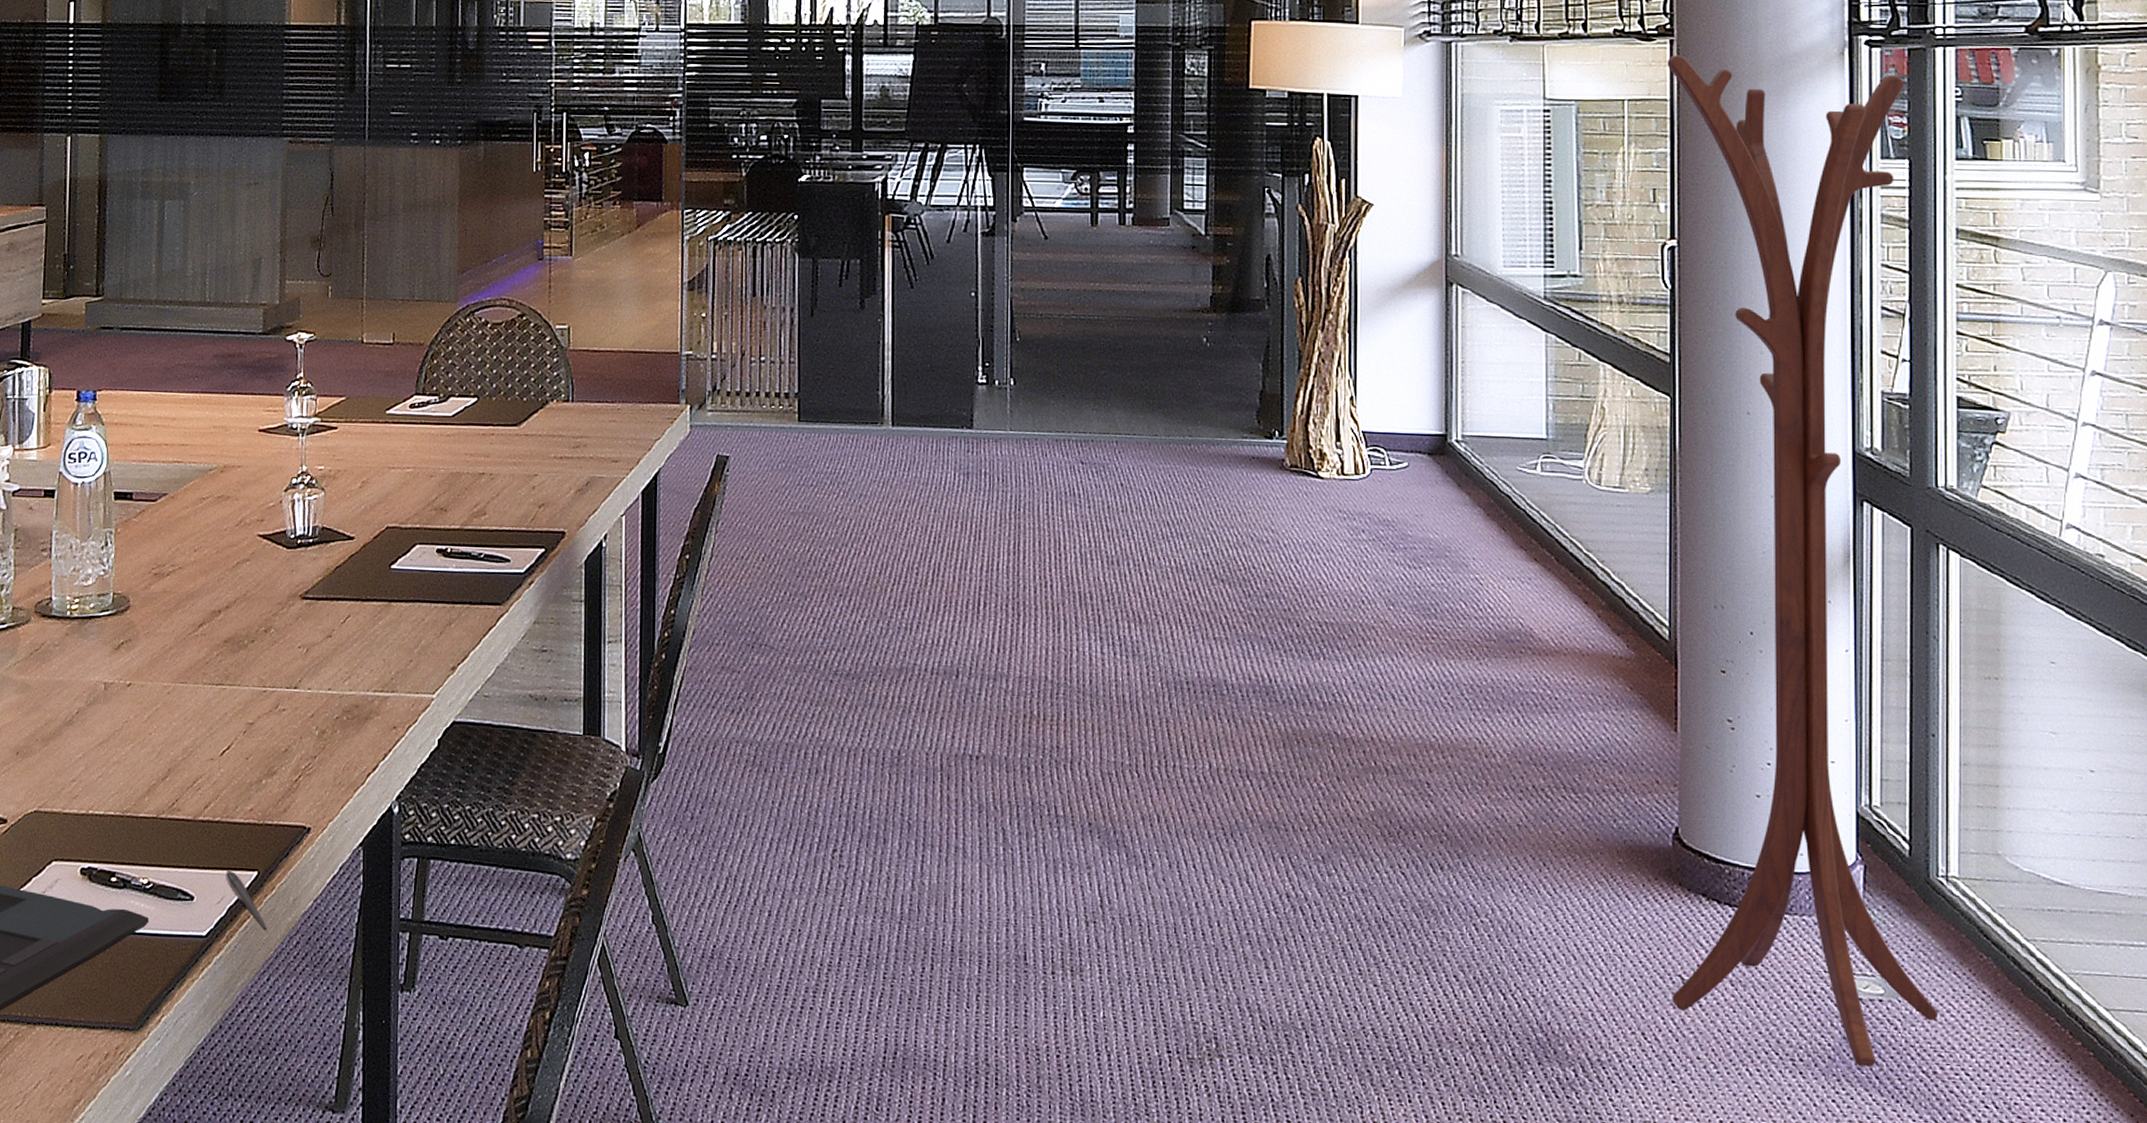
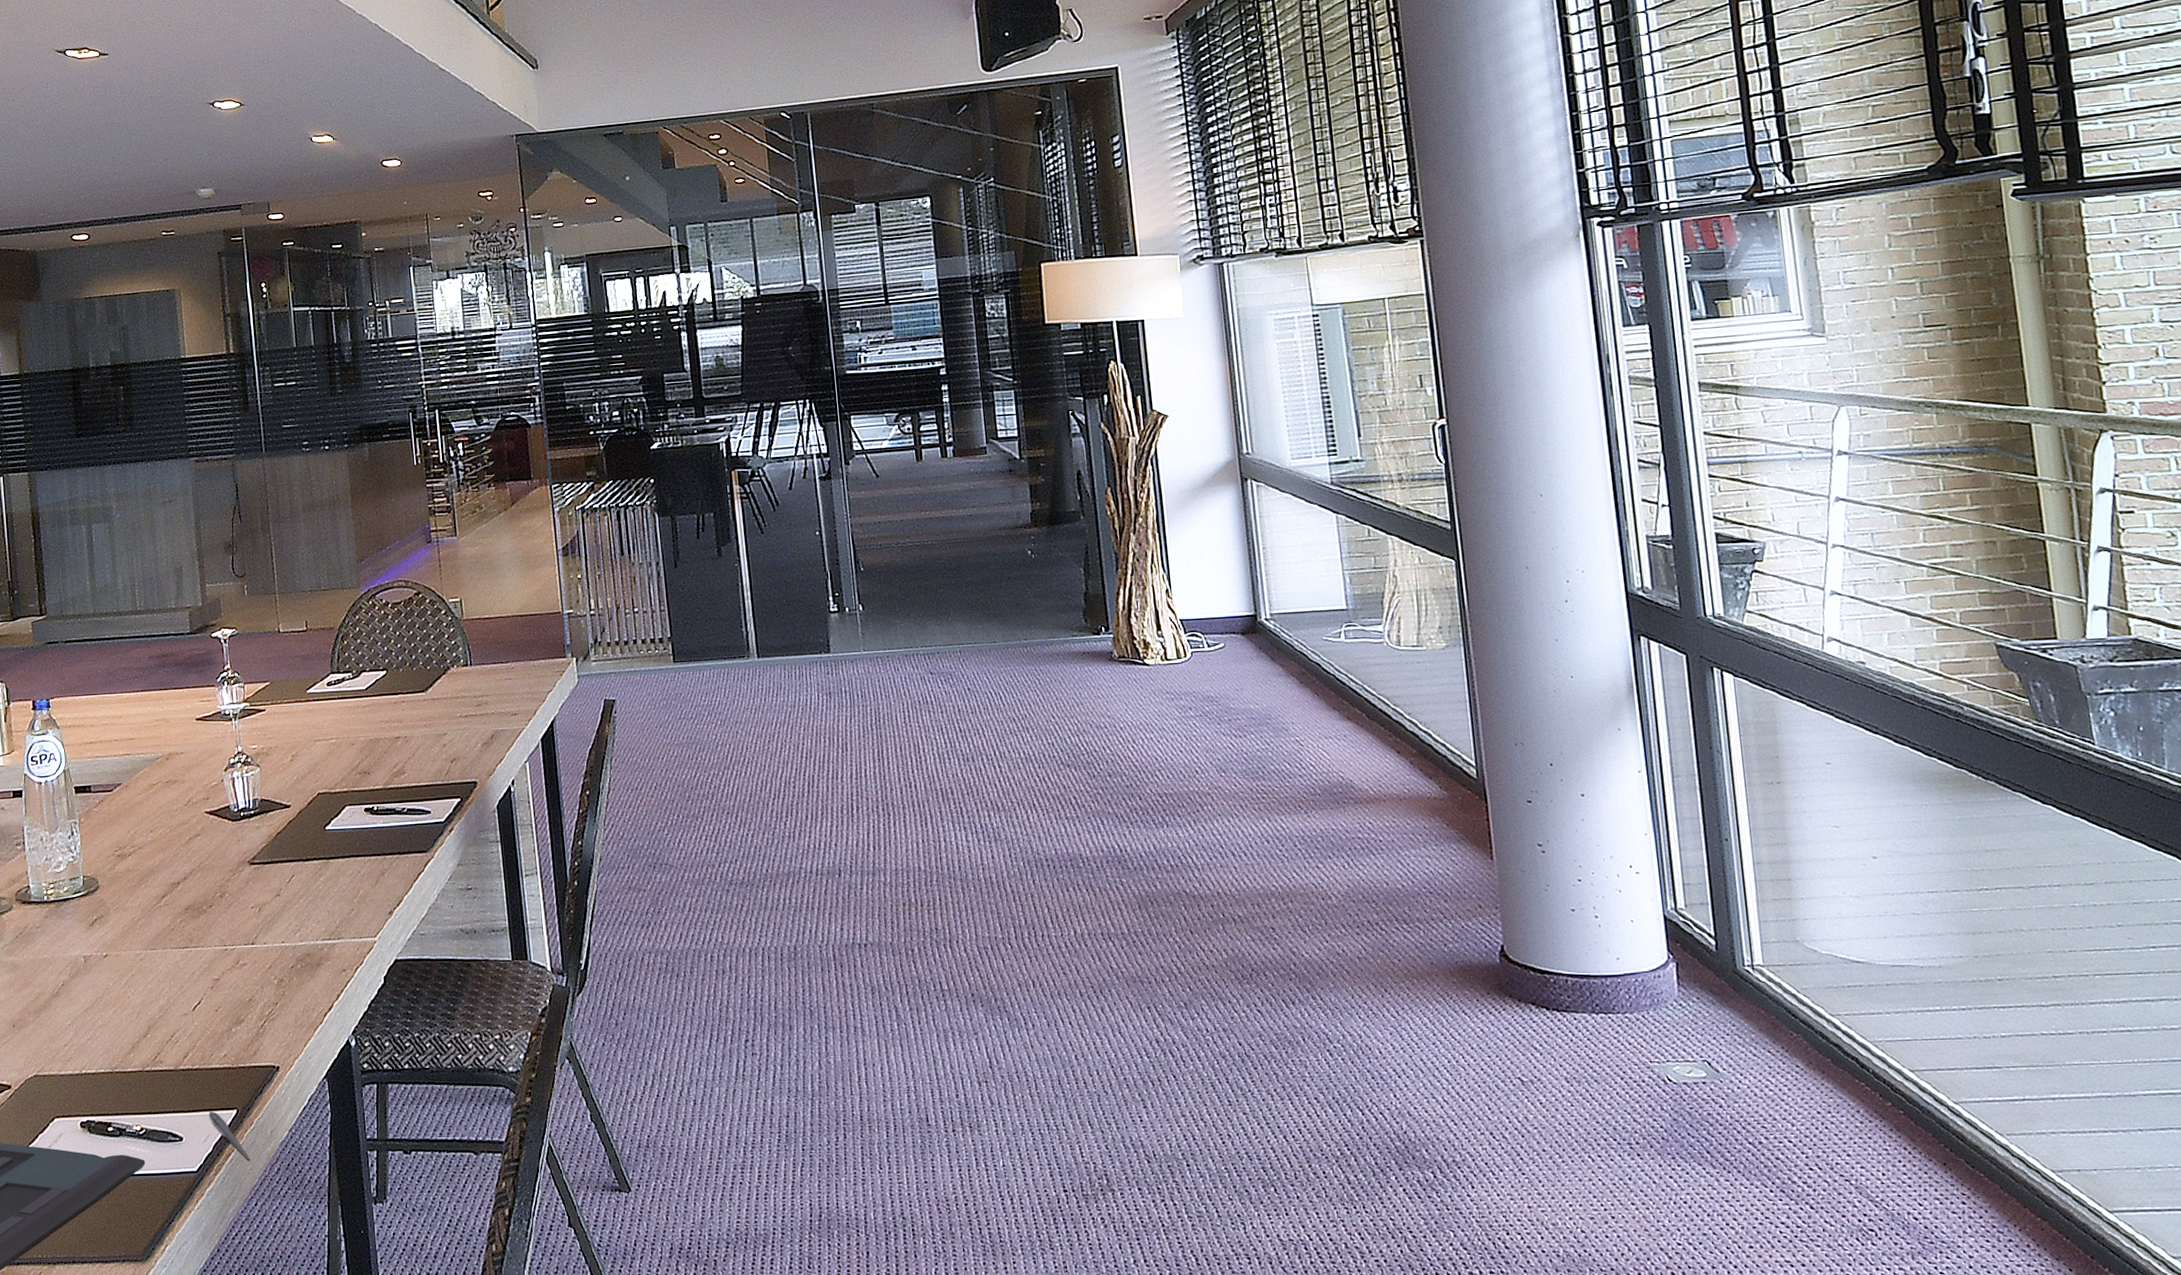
coatrack: present [1667,55,1939,1066] -> none [1419,250,1759,1143]

